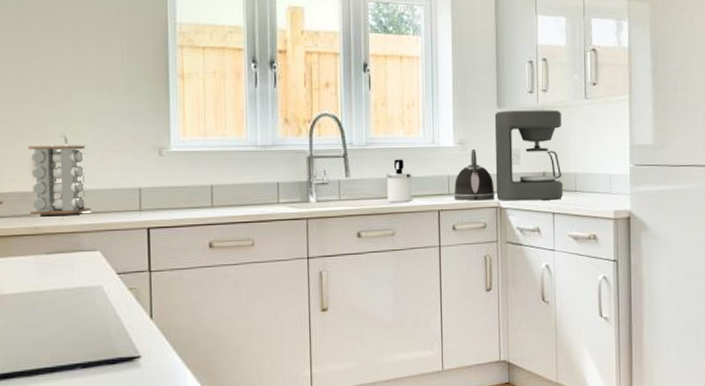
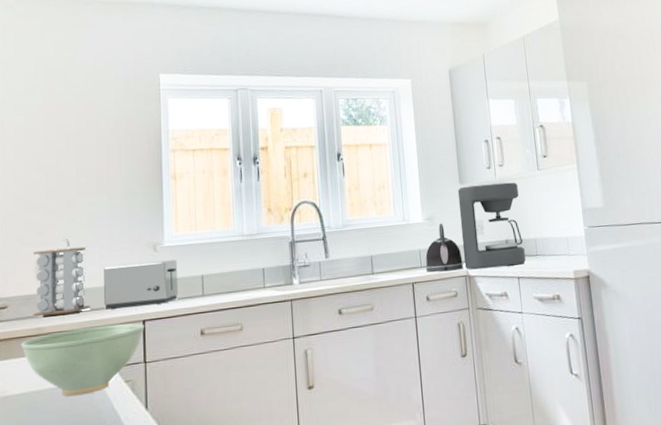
bowl: none [17,229,150,300] -> present [21,323,145,397]
toaster: none [105,165,186,214] -> present [103,259,179,310]
soap dispenser: present [386,159,413,202] -> none [362,237,388,279]

